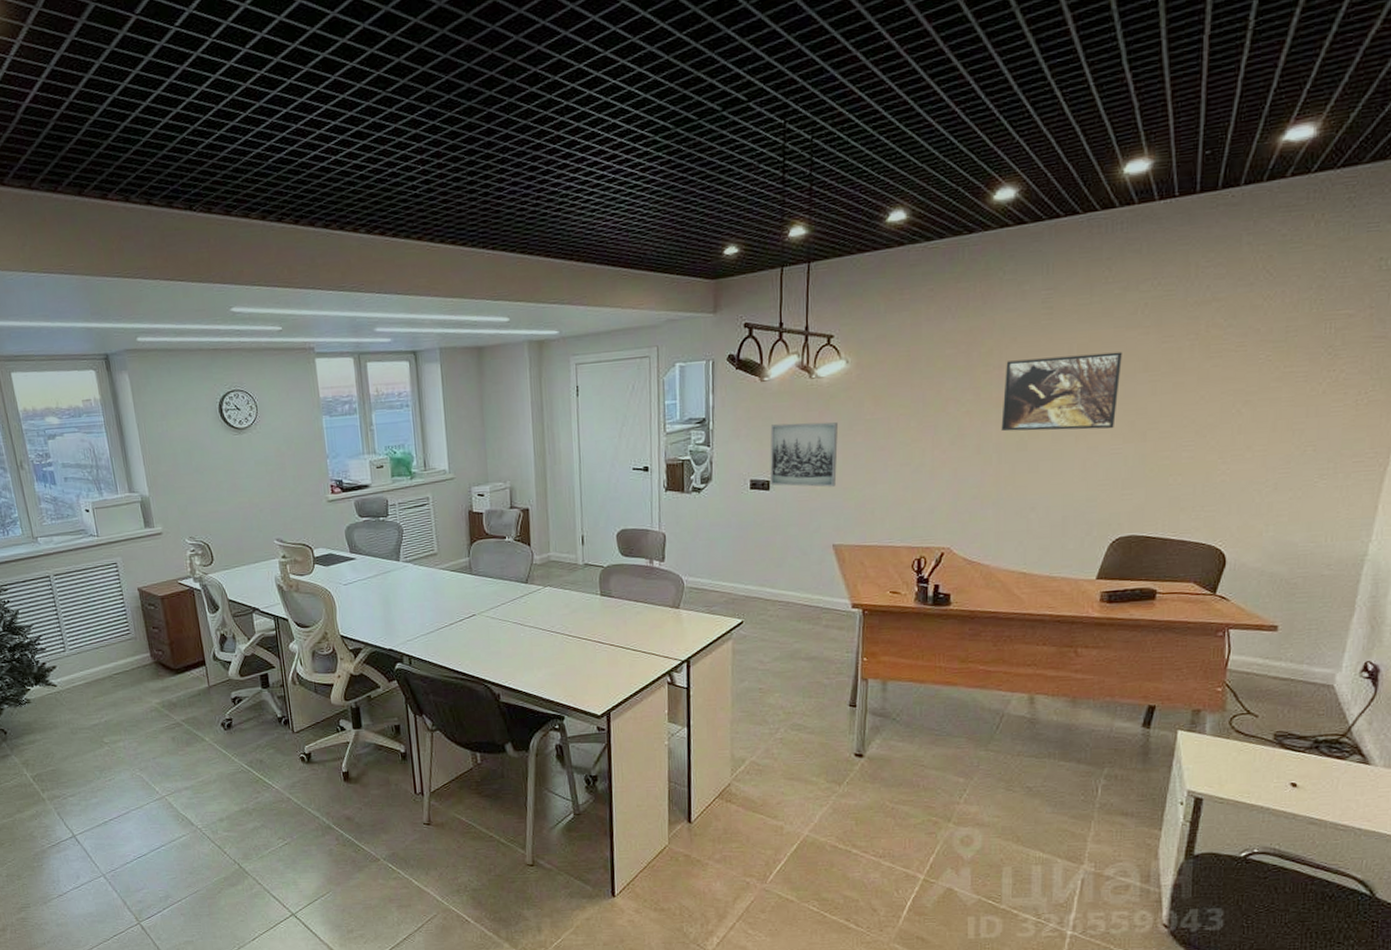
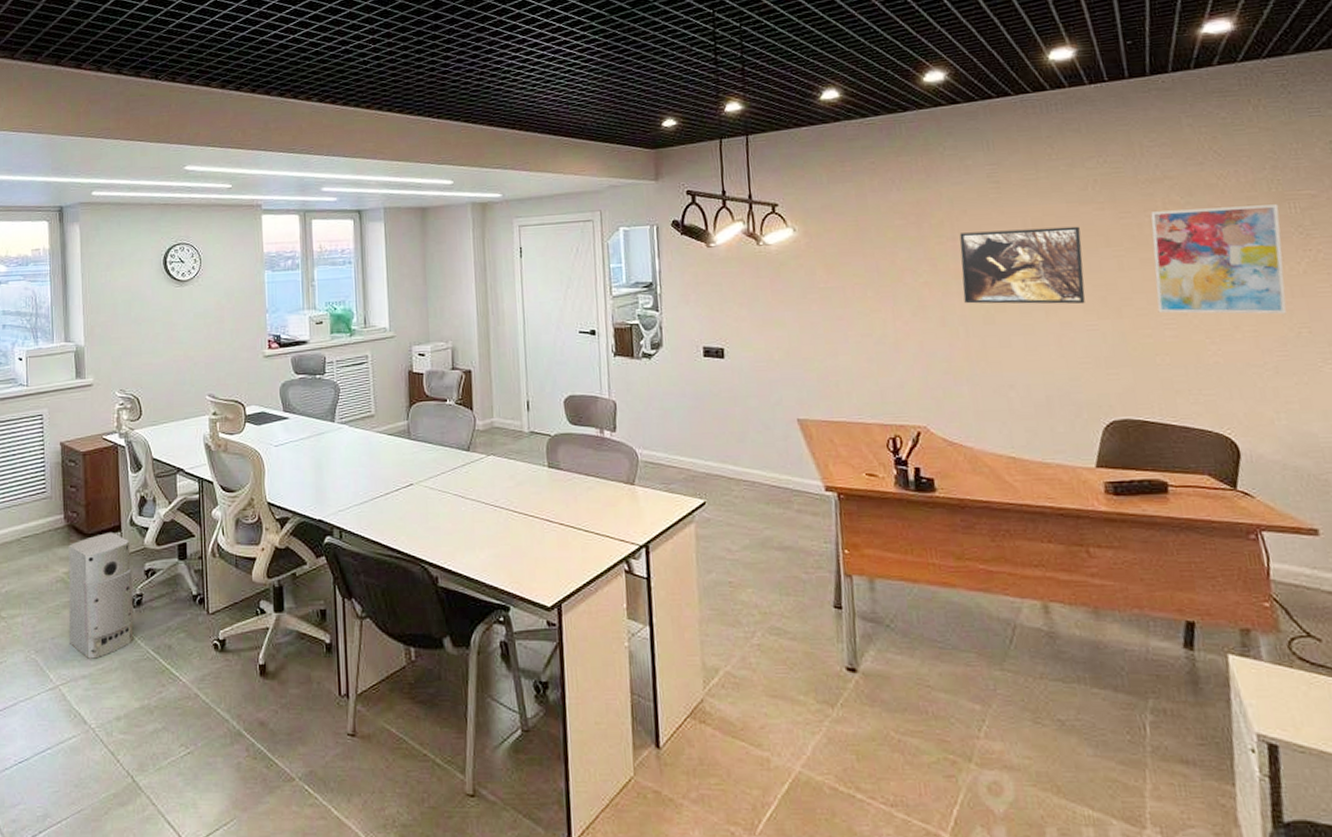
air purifier: none [158,666,227,774] -> present [68,531,134,659]
wall art: present [770,422,839,487] -> none [720,289,795,357]
wall art: none [1180,325,1315,436] -> present [1150,204,1287,315]

